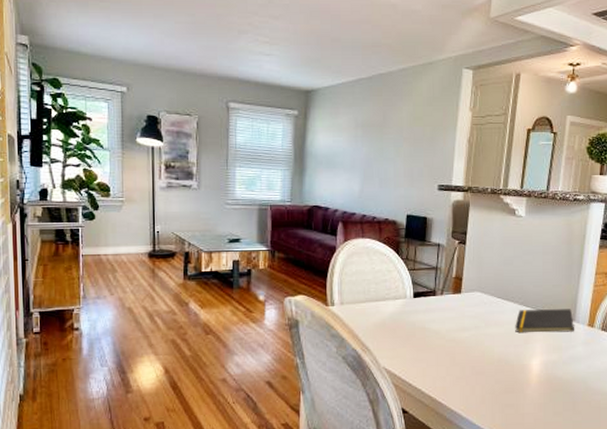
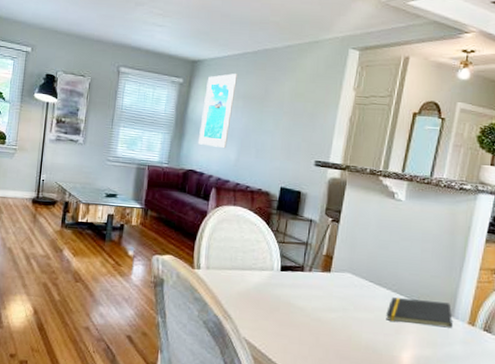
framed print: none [320,102,354,181] -> present [198,73,237,149]

